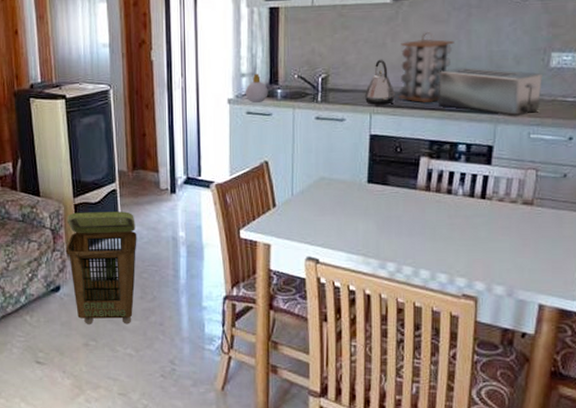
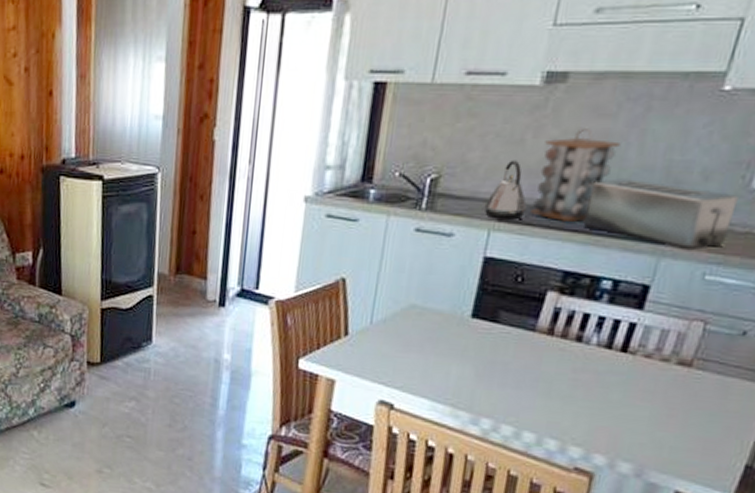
laundry basket: present [66,211,137,324] -> none [86,318,172,455]
soap bottle: present [245,73,268,104] -> none [327,166,359,205]

